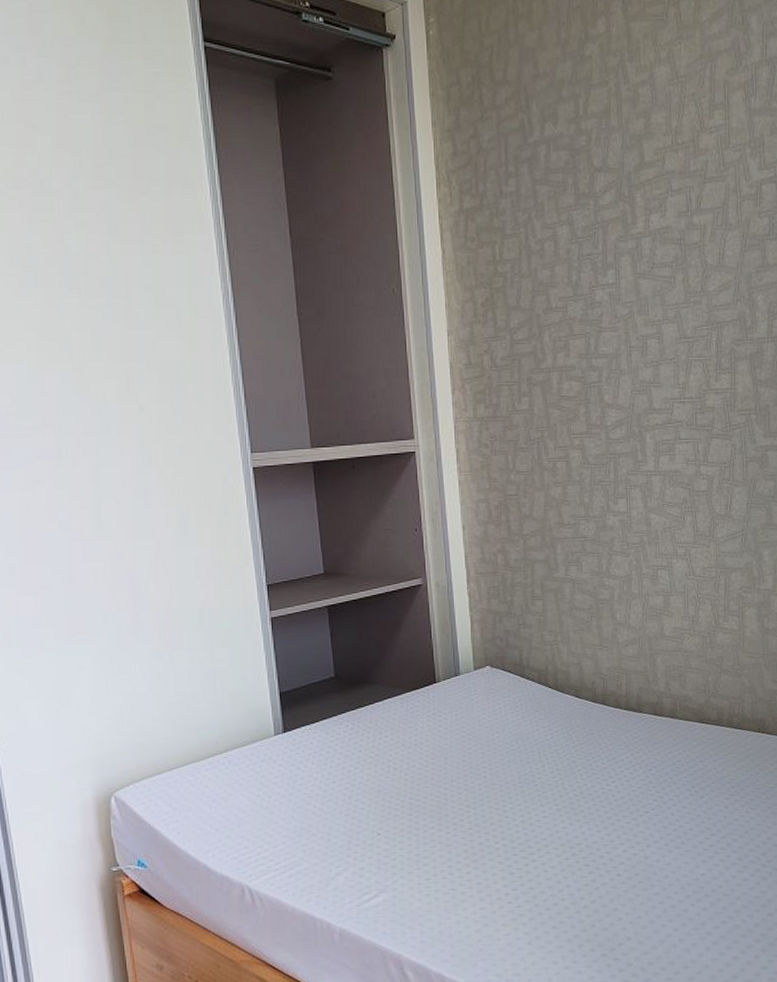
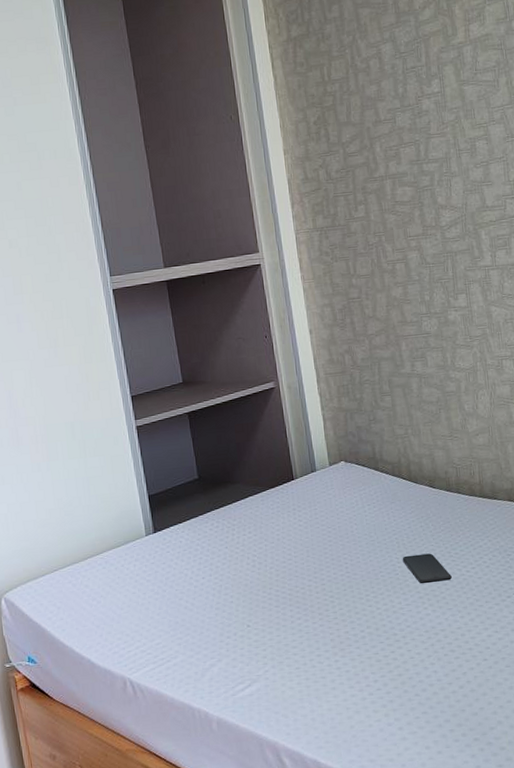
smartphone: none [542,765,591,797] -> present [402,553,452,584]

